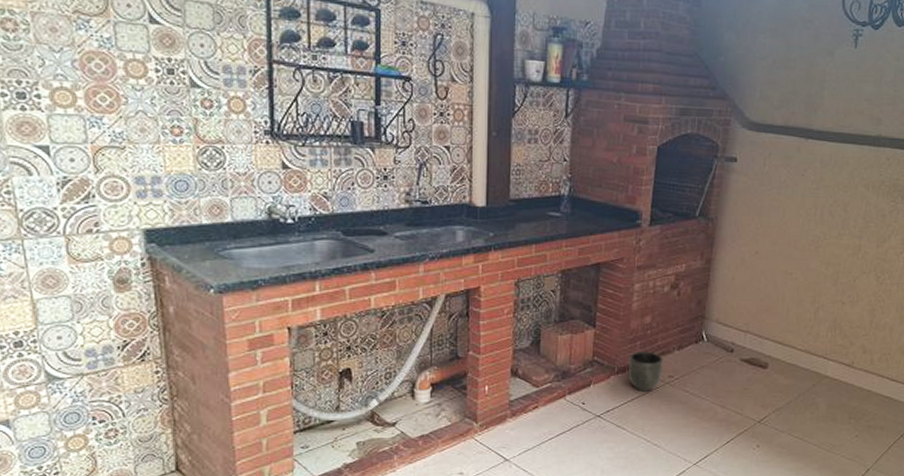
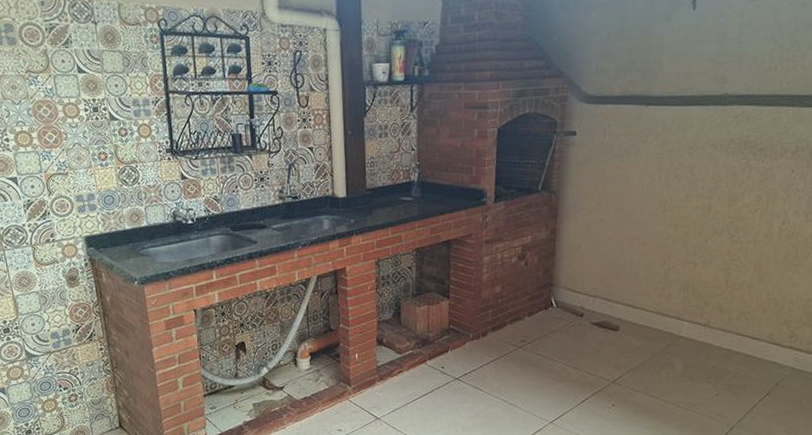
planter: present [628,352,664,392] -> none [482,319,515,356]

